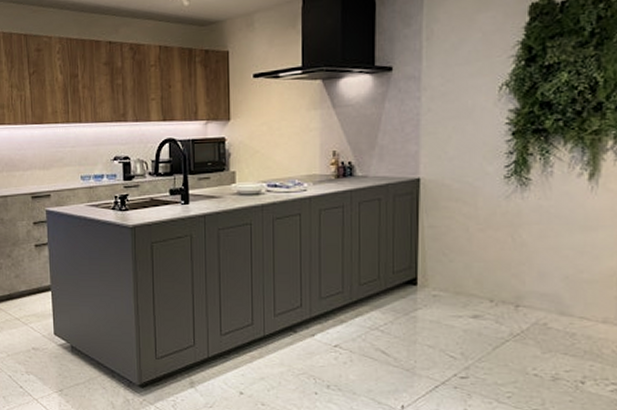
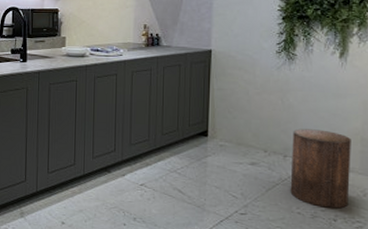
stool: none [524,271,604,368] -> present [290,128,351,209]

